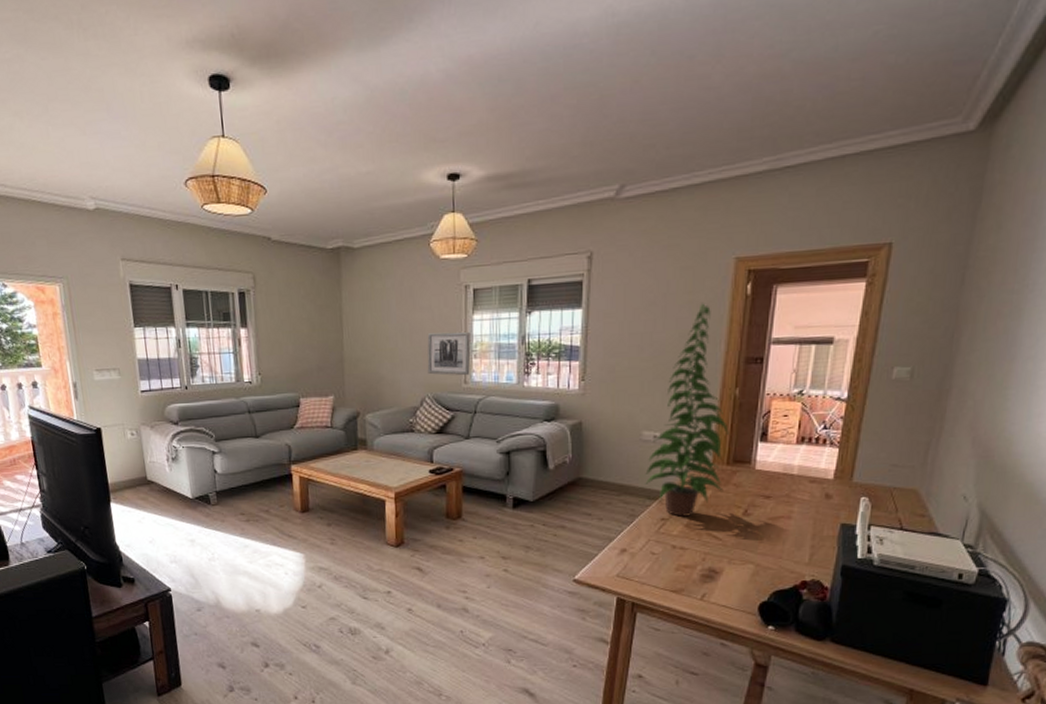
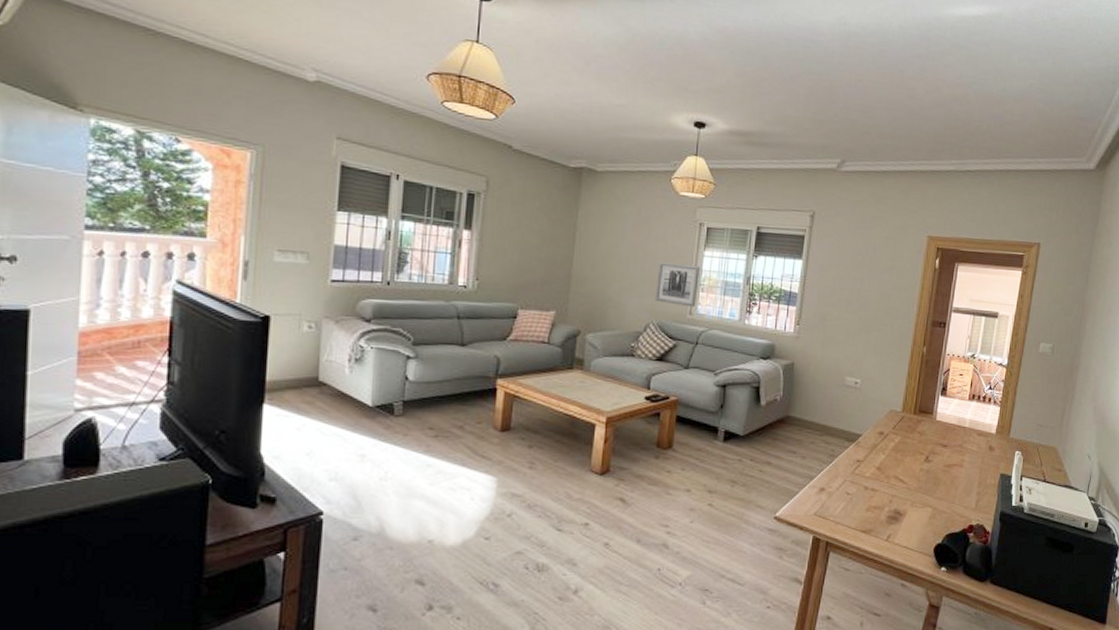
plant: present [645,303,729,517] -> none [845,270,917,460]

